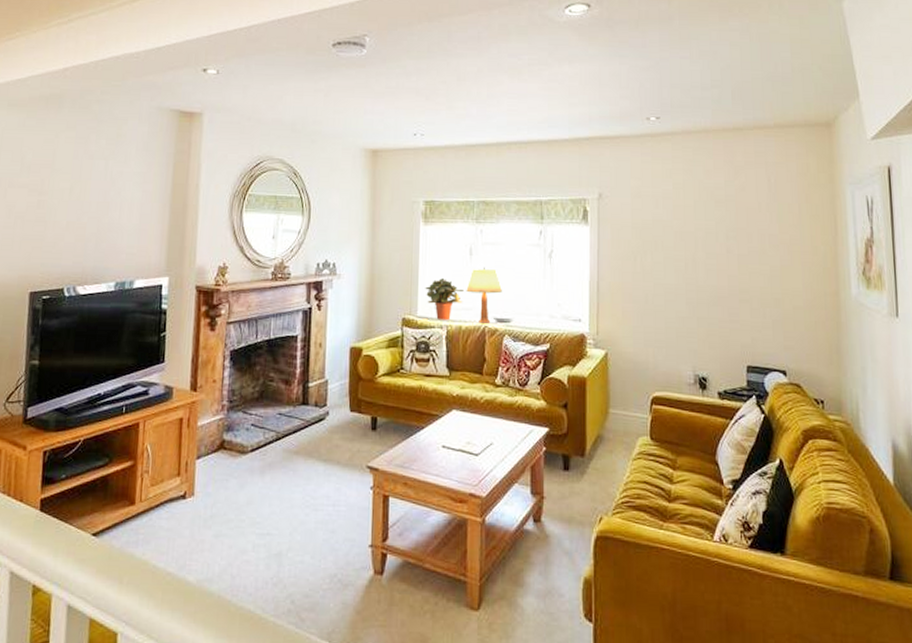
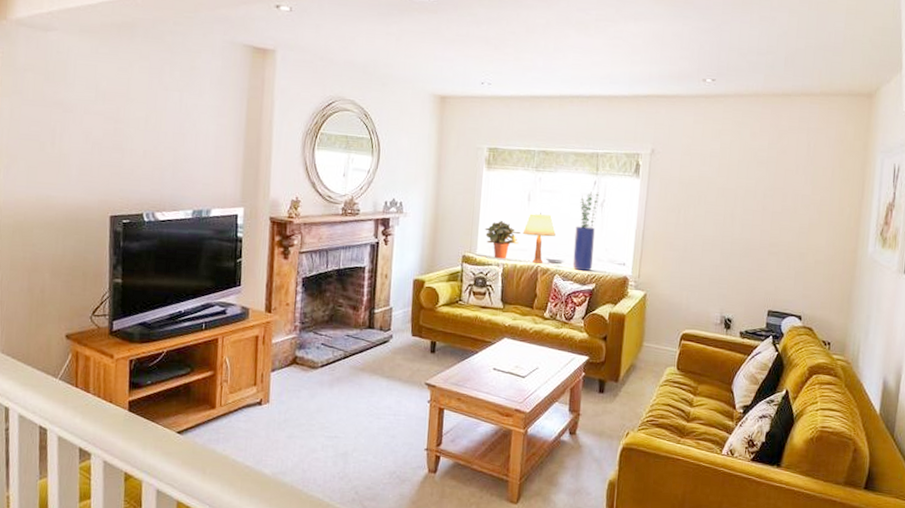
vase: none [523,242,546,329] -> present [572,191,599,271]

